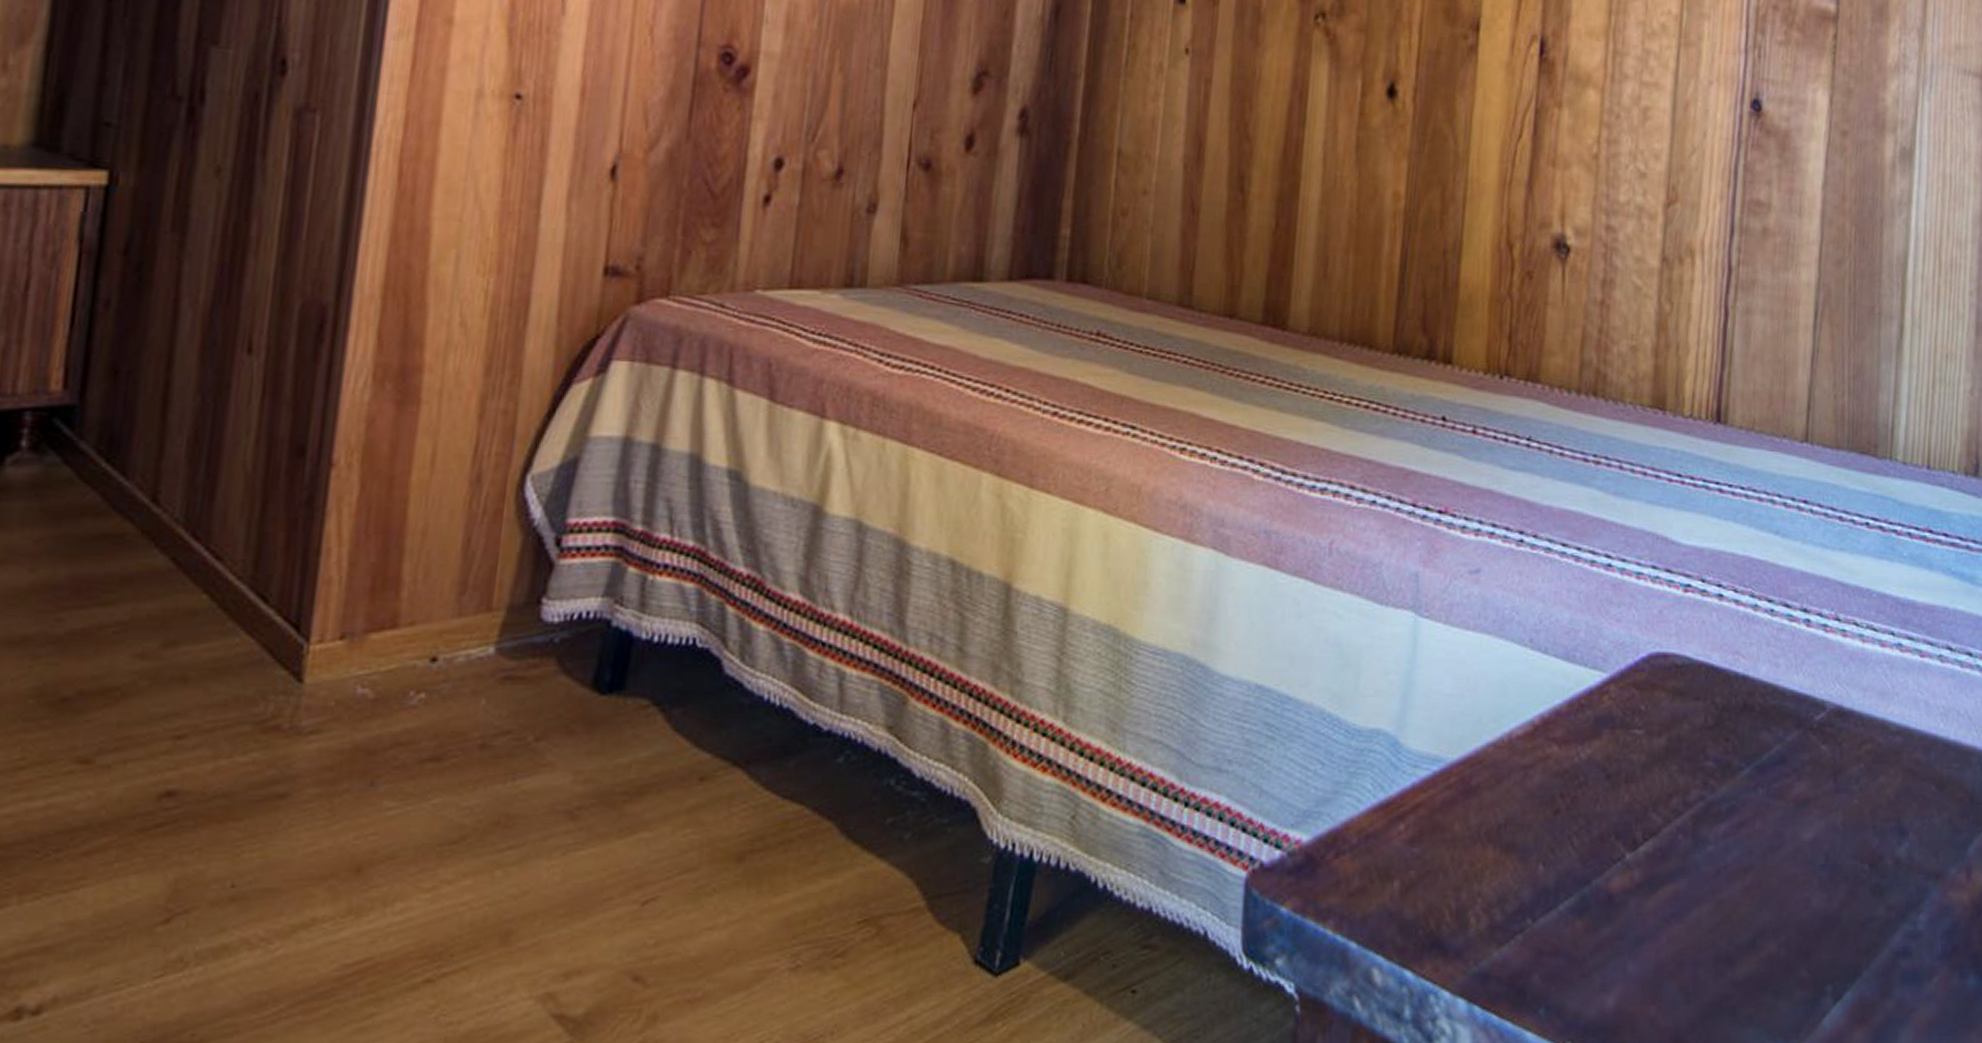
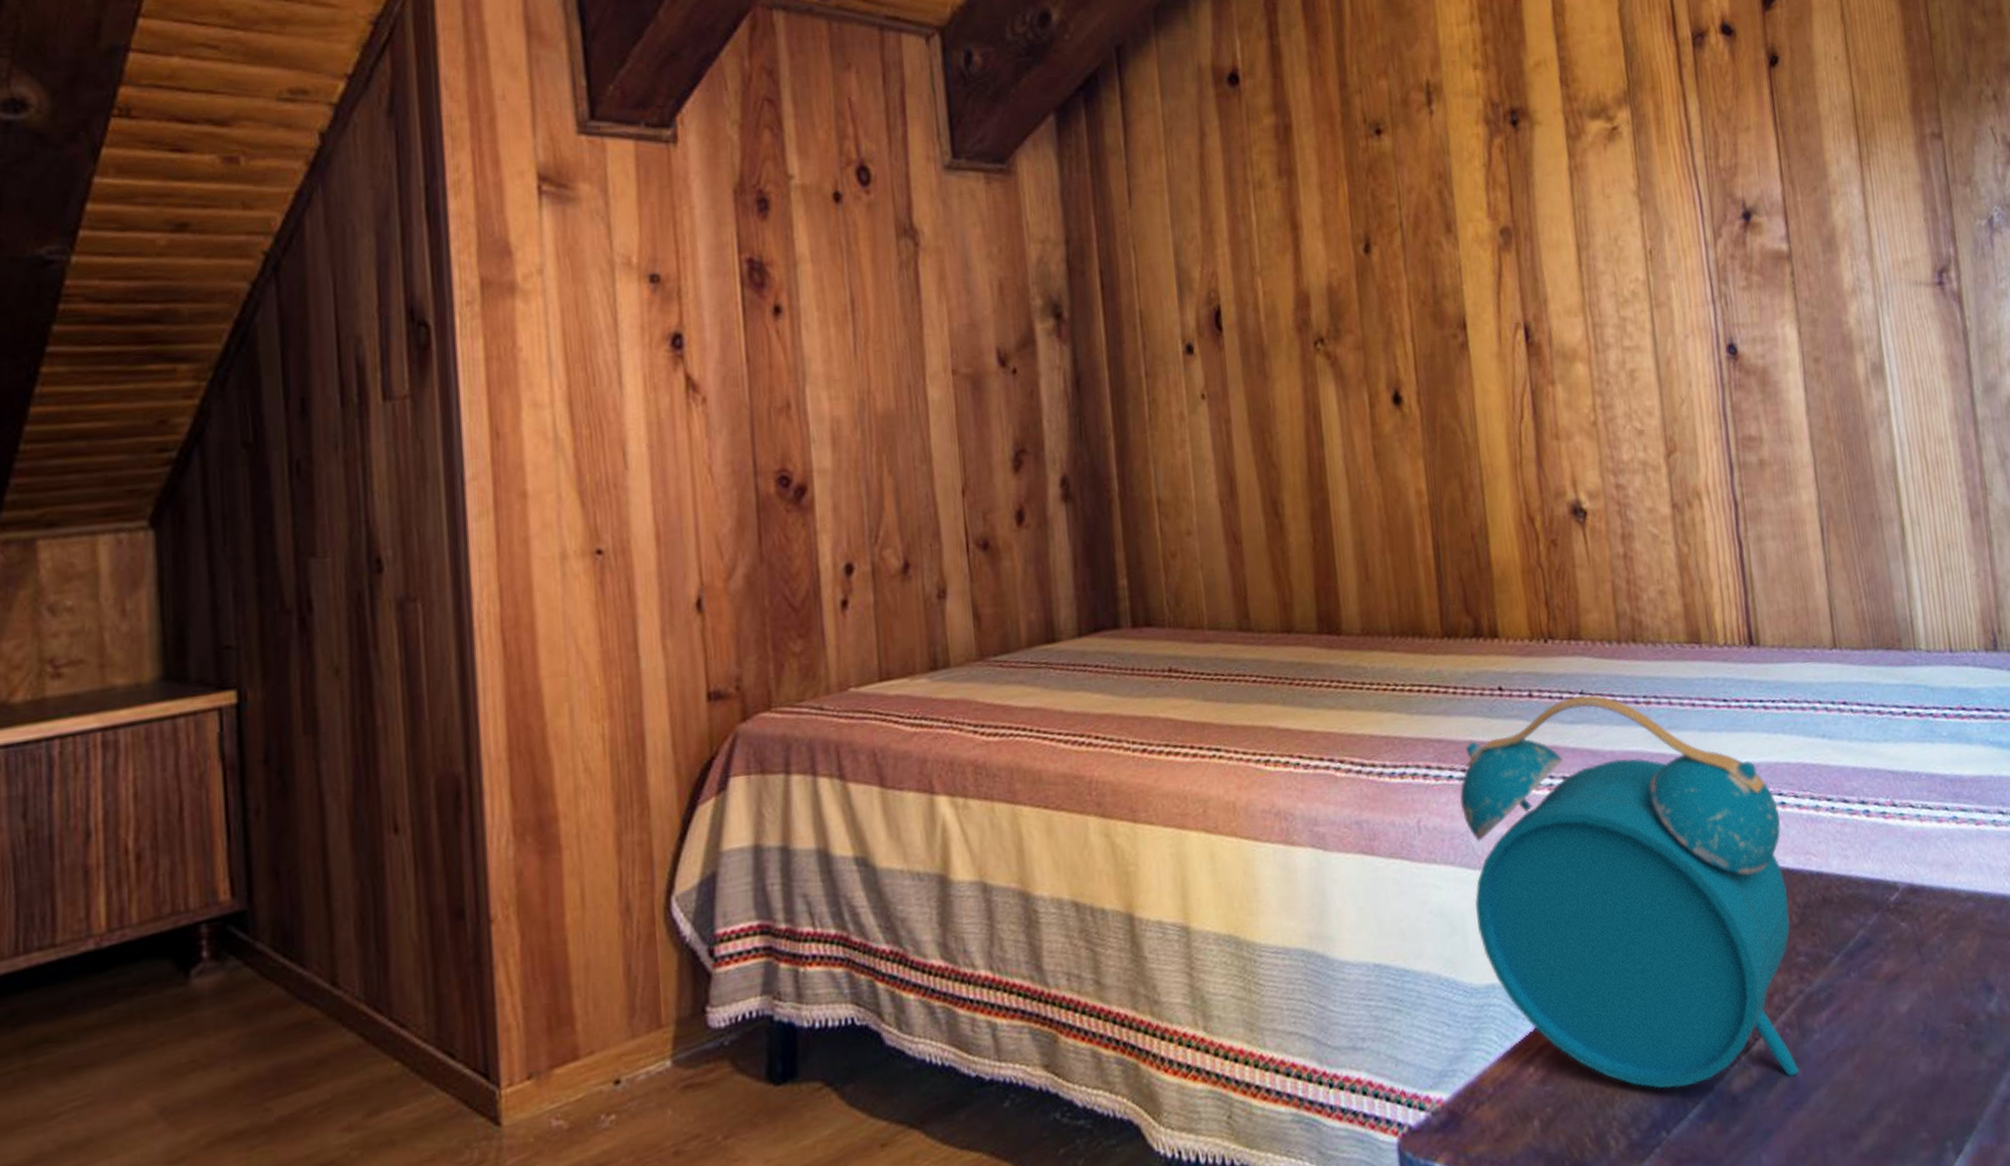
alarm clock: none [1373,440,1715,886] -> present [1460,695,1800,1089]

